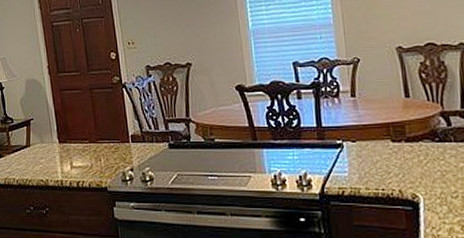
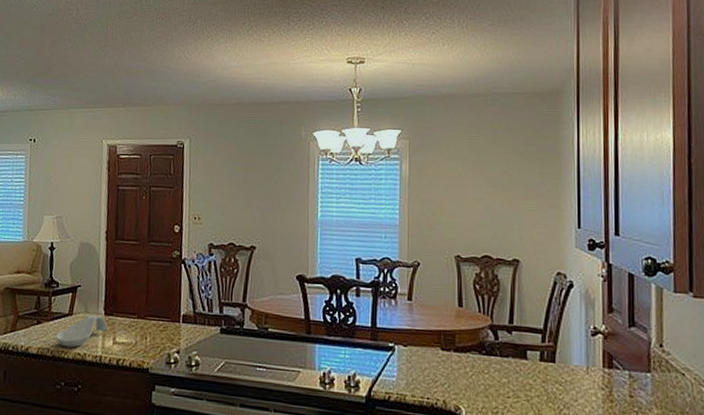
spoon rest: none [18,144,64,175] -> present [55,315,108,348]

